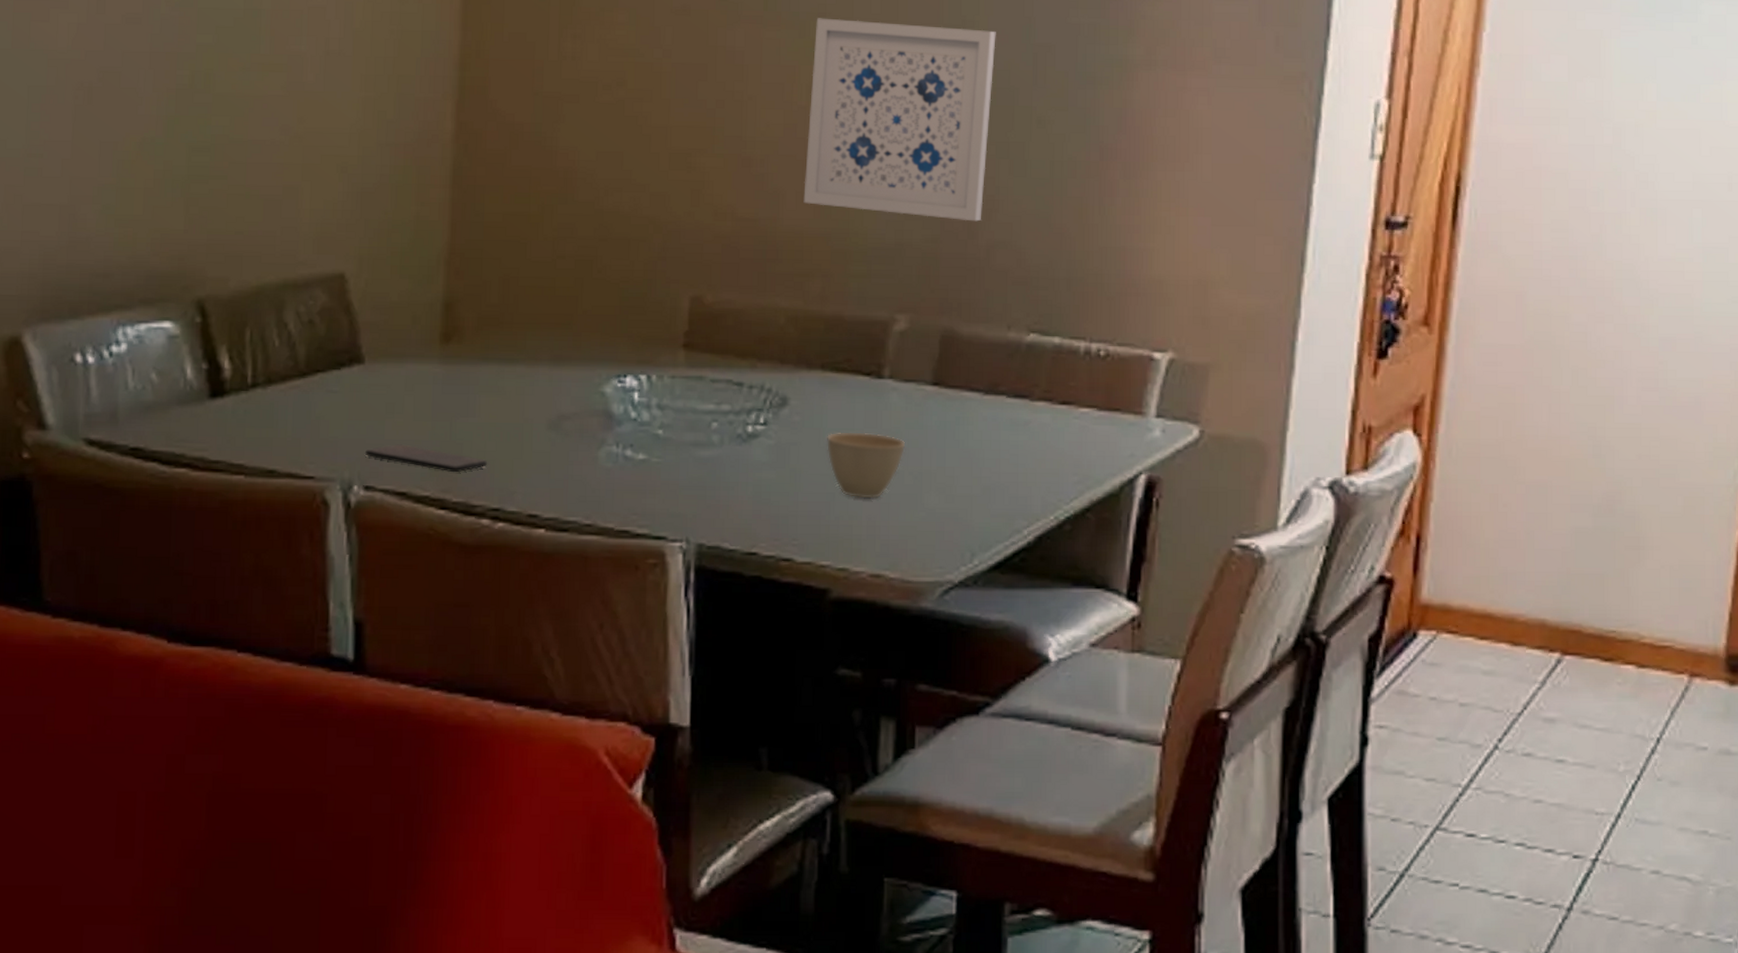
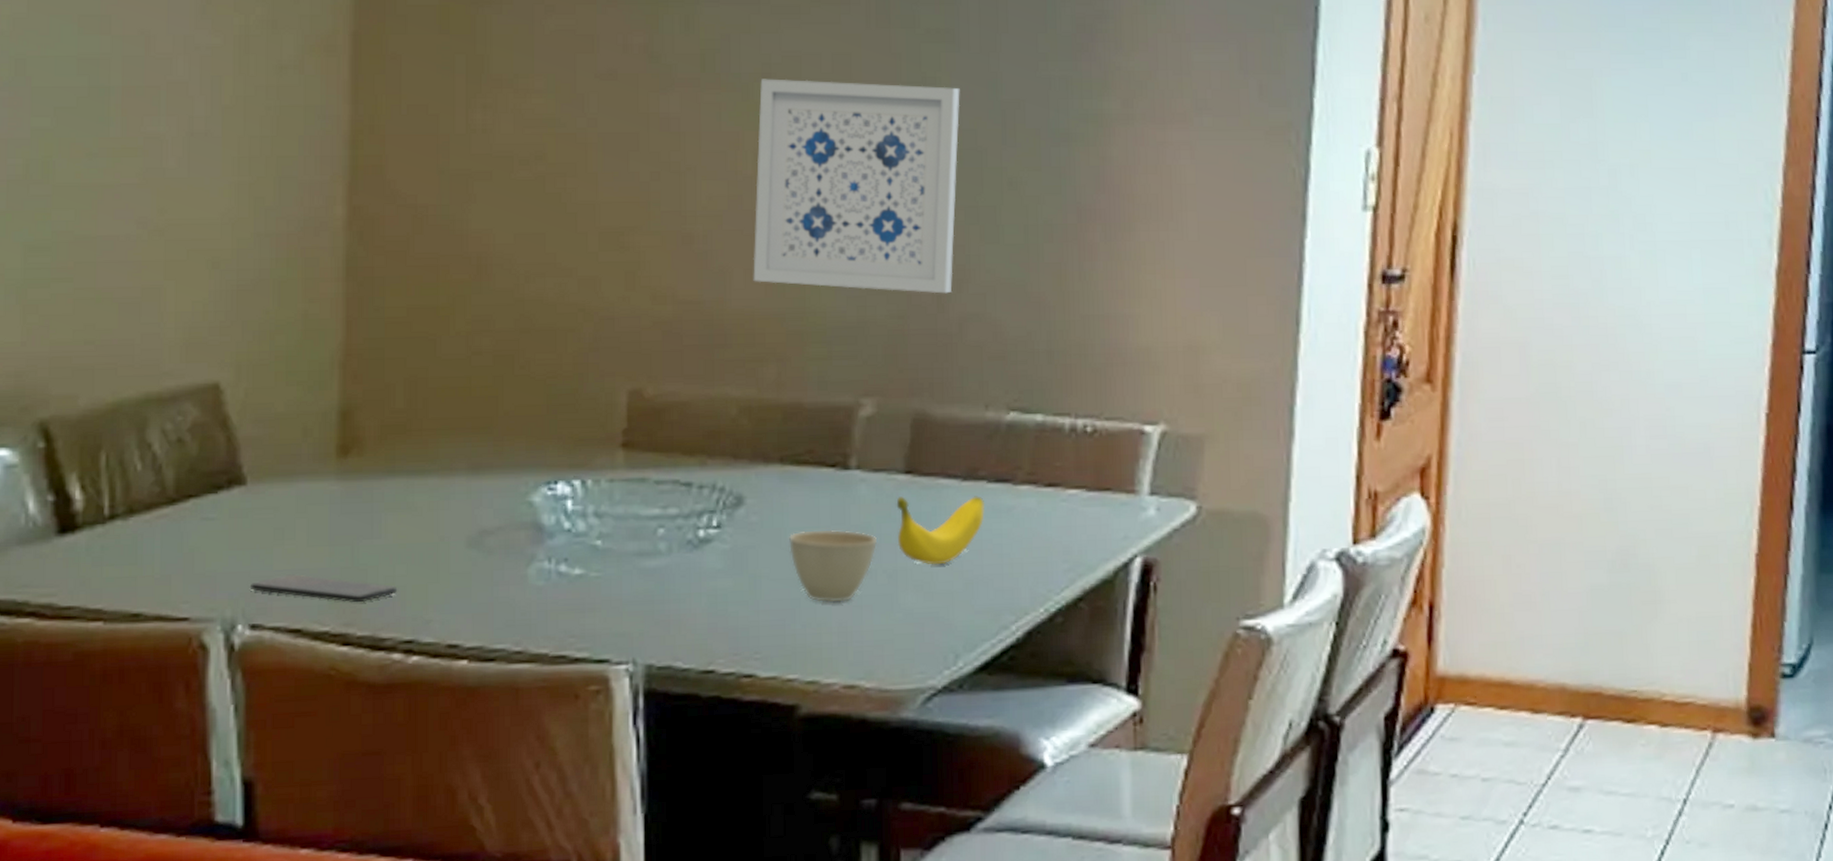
banana: none [923,406,1004,470] -> present [896,496,985,565]

